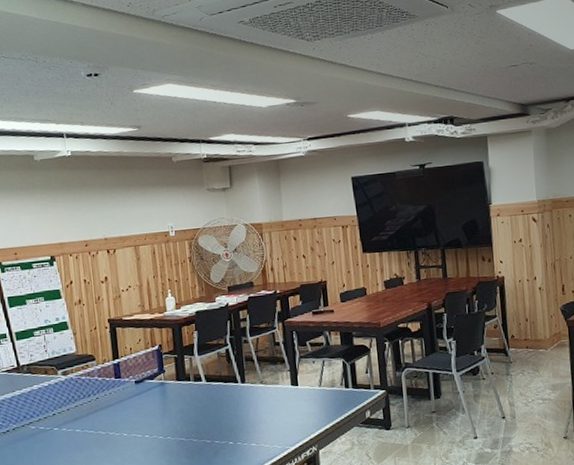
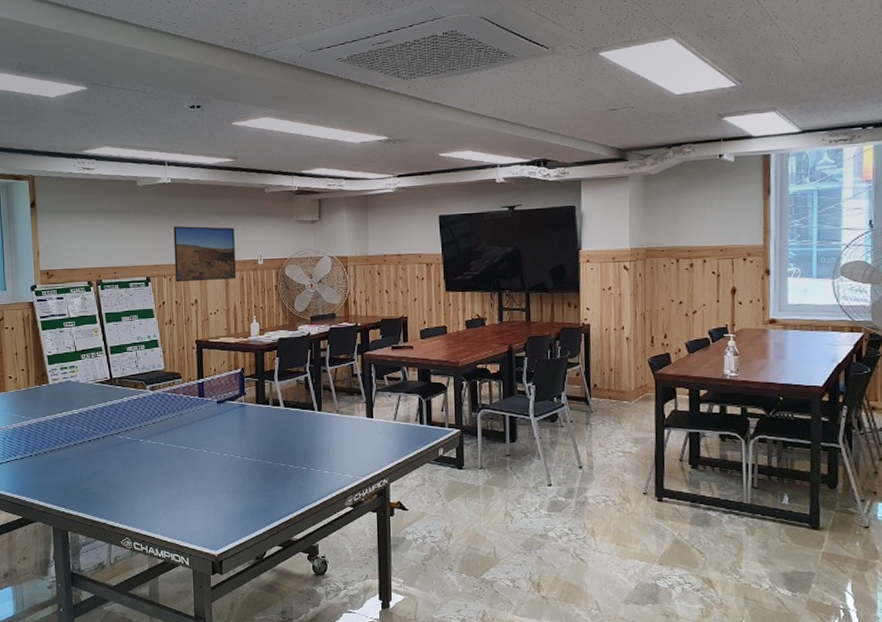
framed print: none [76,199,147,260] -> present [173,226,236,282]

